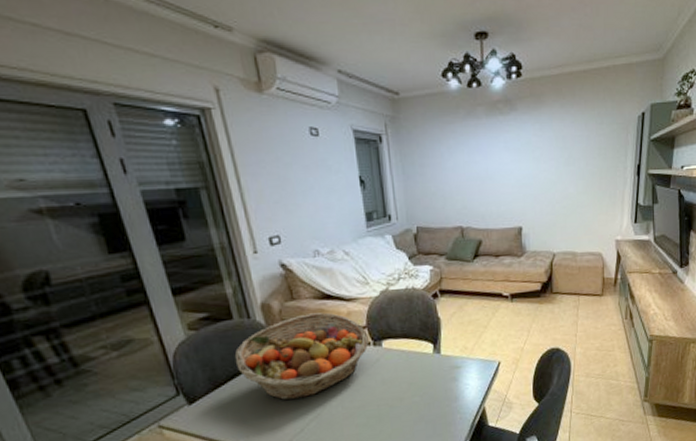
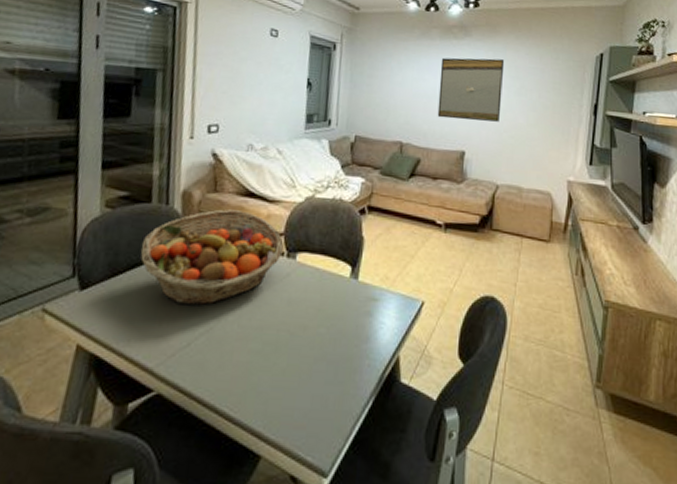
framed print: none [489,131,552,198] -> present [437,57,505,122]

